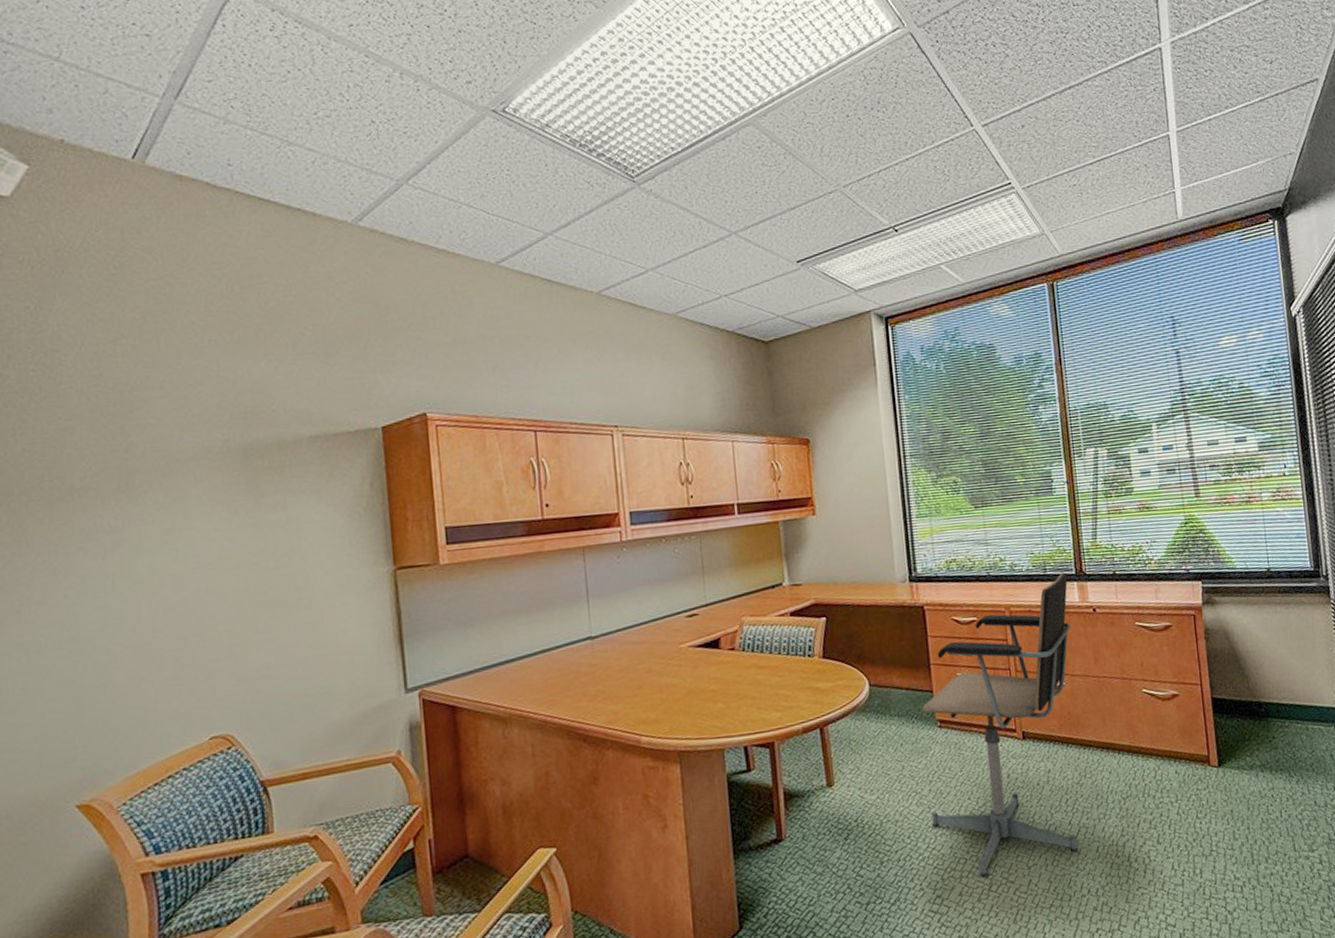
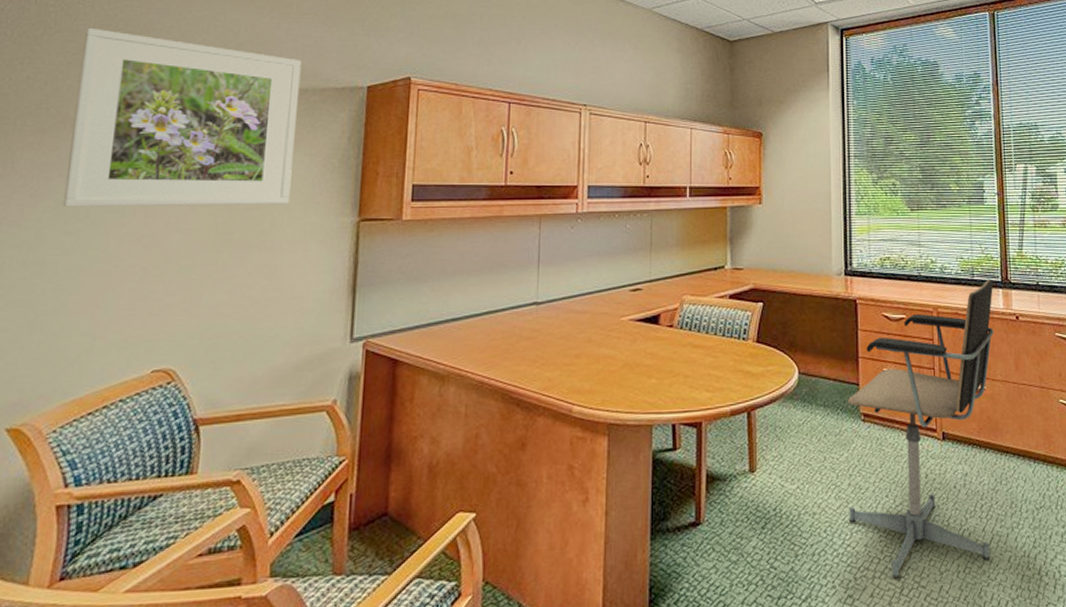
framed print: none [74,390,320,582] -> present [62,28,302,207]

